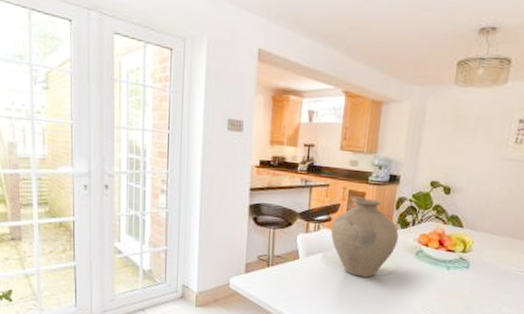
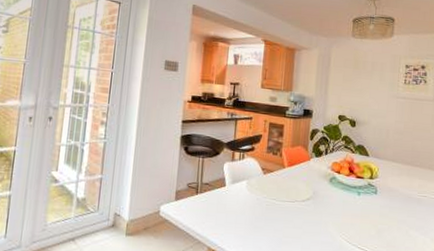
vase: present [330,198,399,278] -> none [254,130,314,204]

